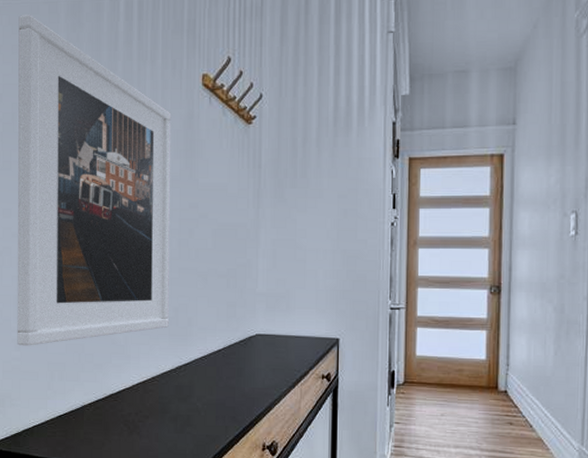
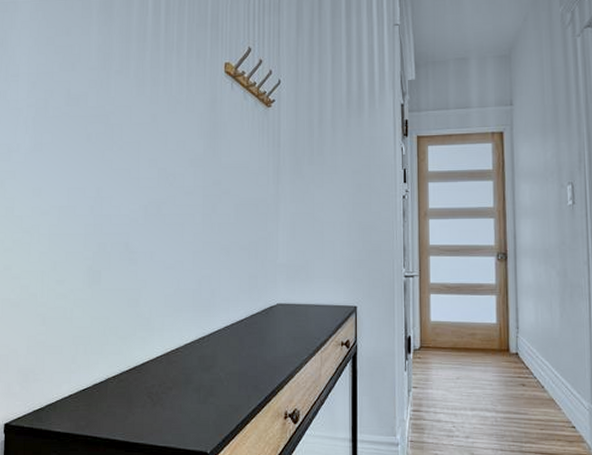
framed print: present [17,13,172,346] -> none [42,9,196,320]

